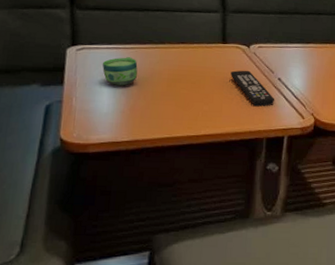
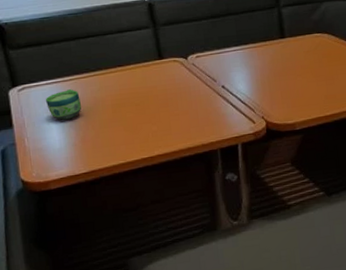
remote control: present [230,70,275,107] -> none [173,83,223,119]

